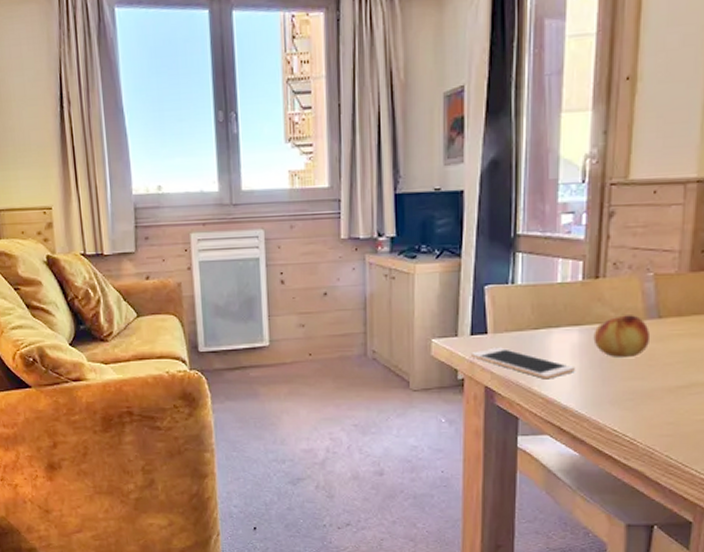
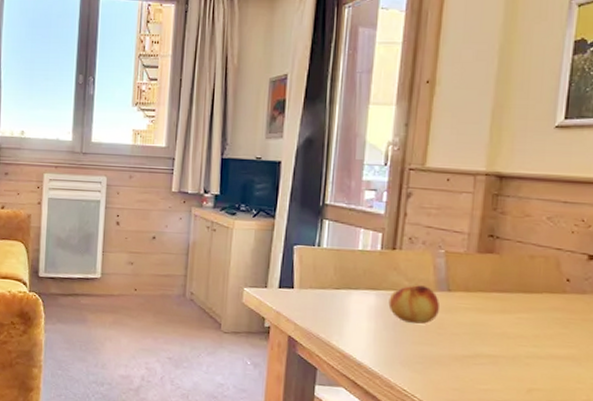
cell phone: present [470,347,575,380] -> none [277,301,370,336]

